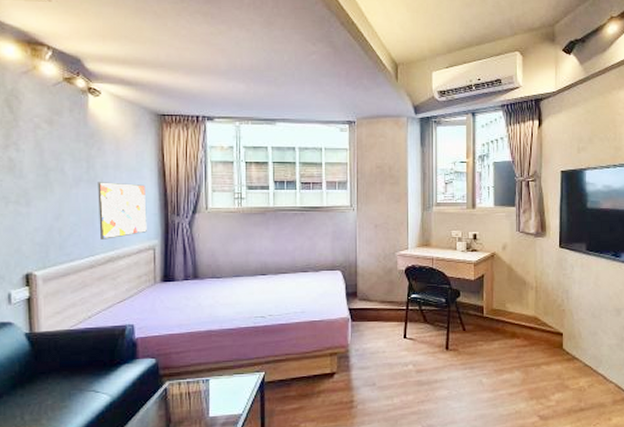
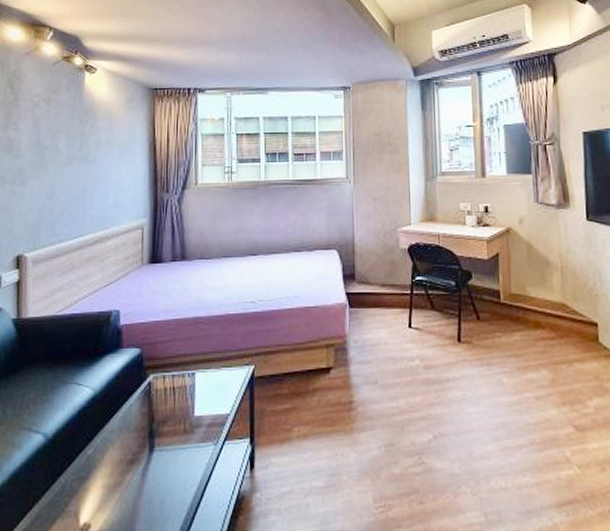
wall art: present [97,182,147,240] -> none [89,159,136,219]

